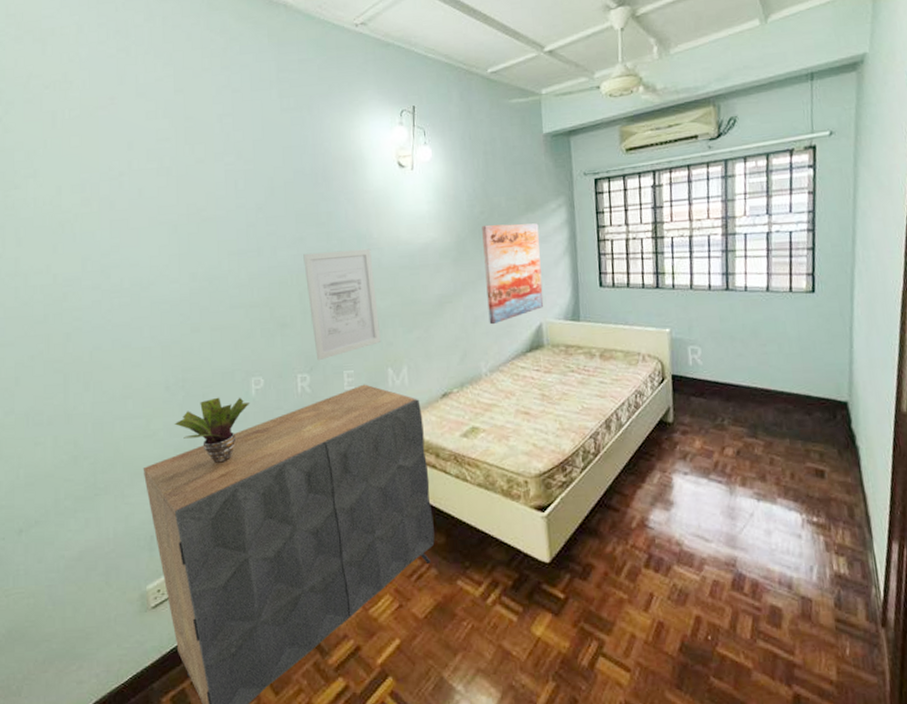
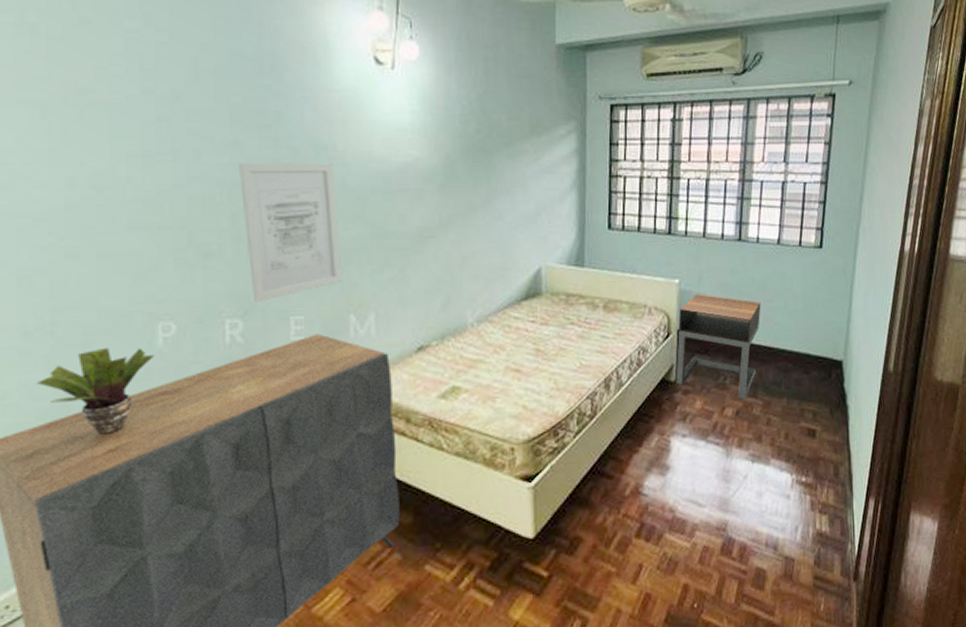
wall art: present [482,223,544,325] -> none [477,146,545,267]
nightstand: none [672,341,755,440] -> present [676,294,761,400]

